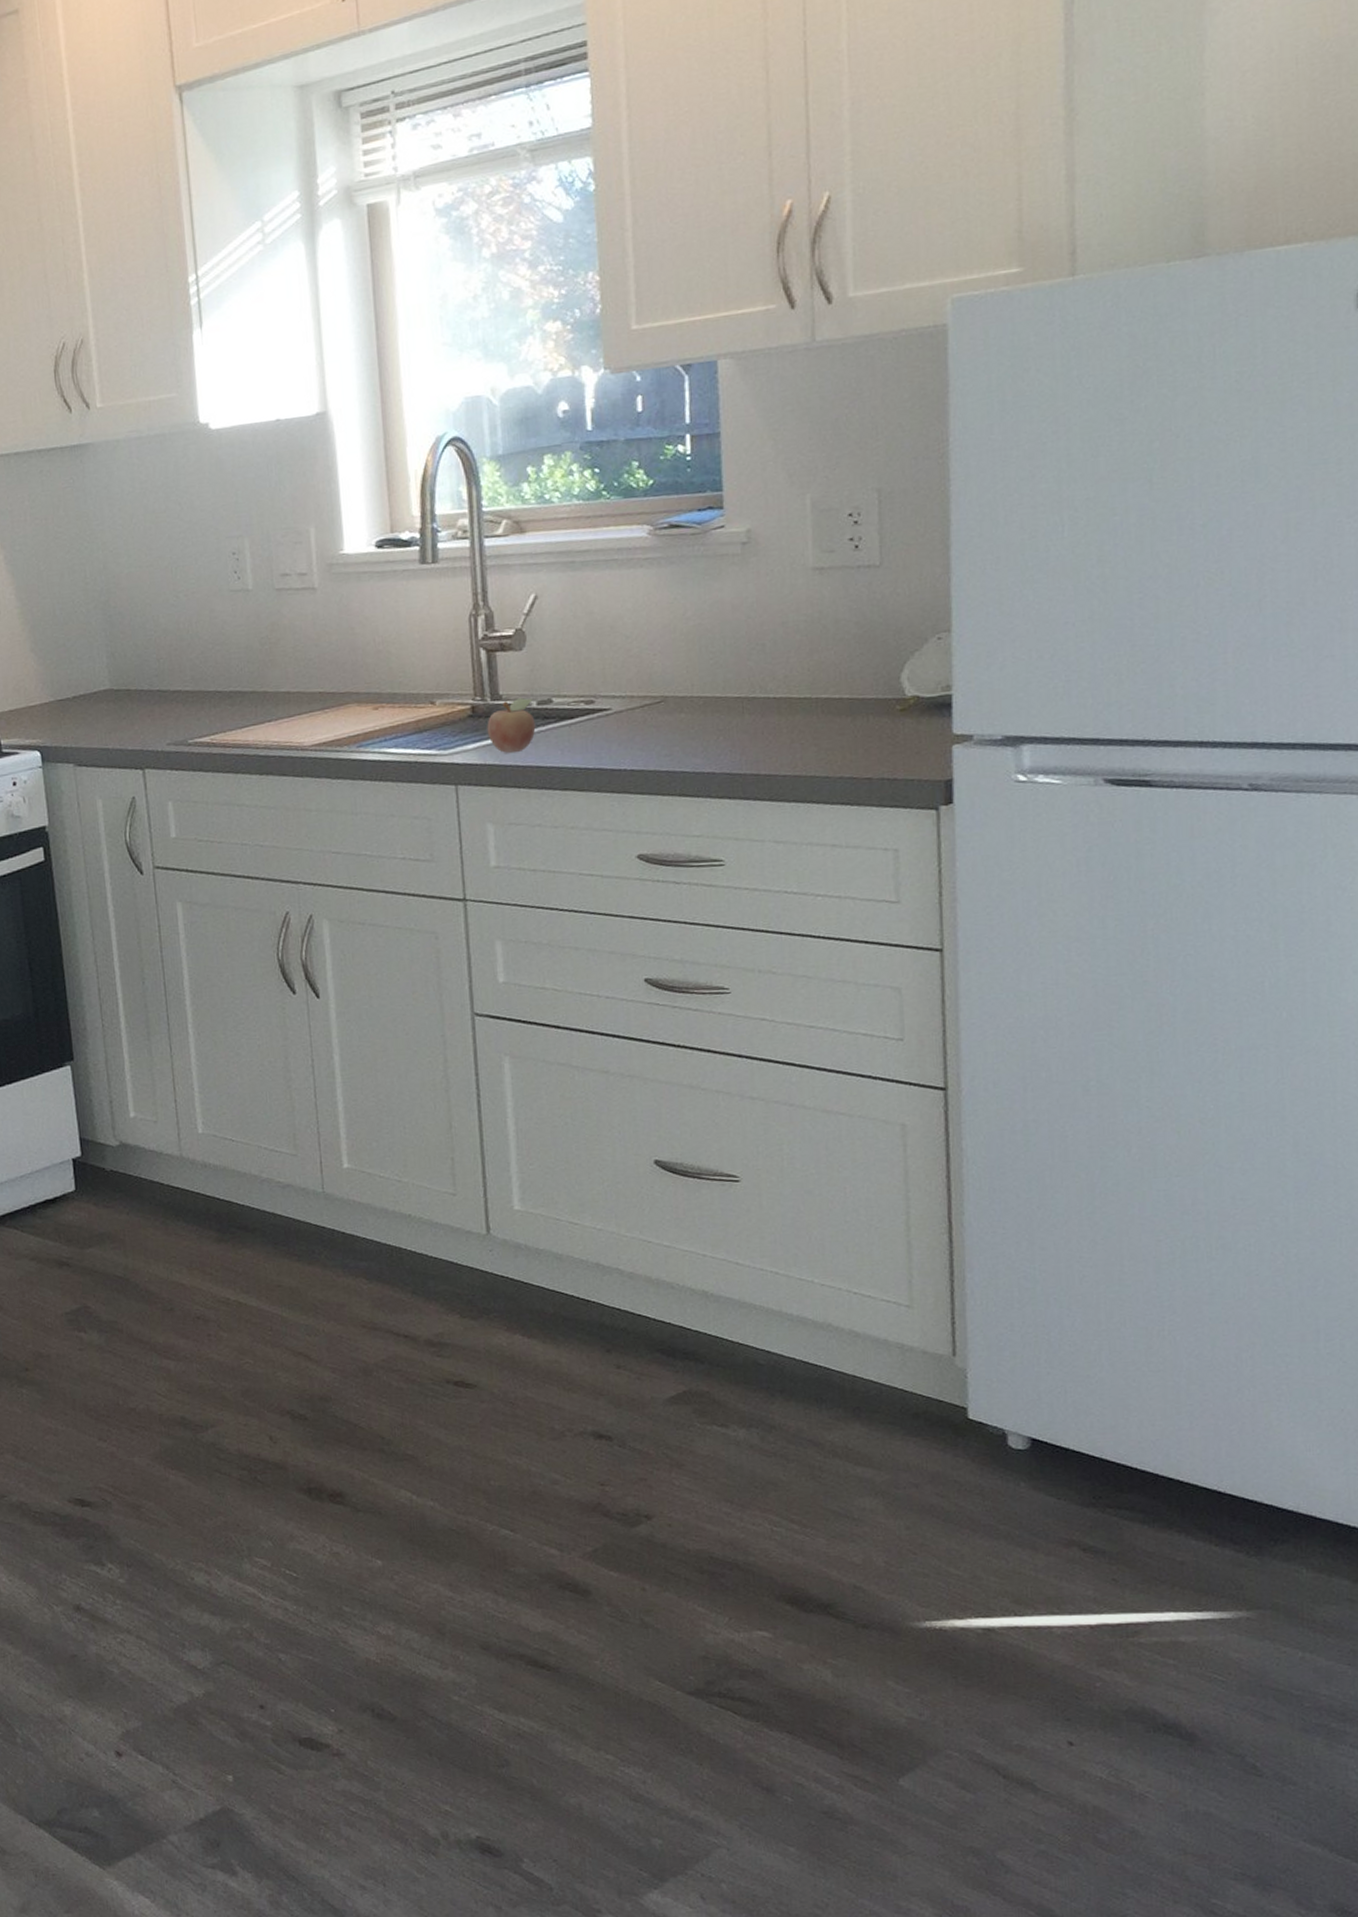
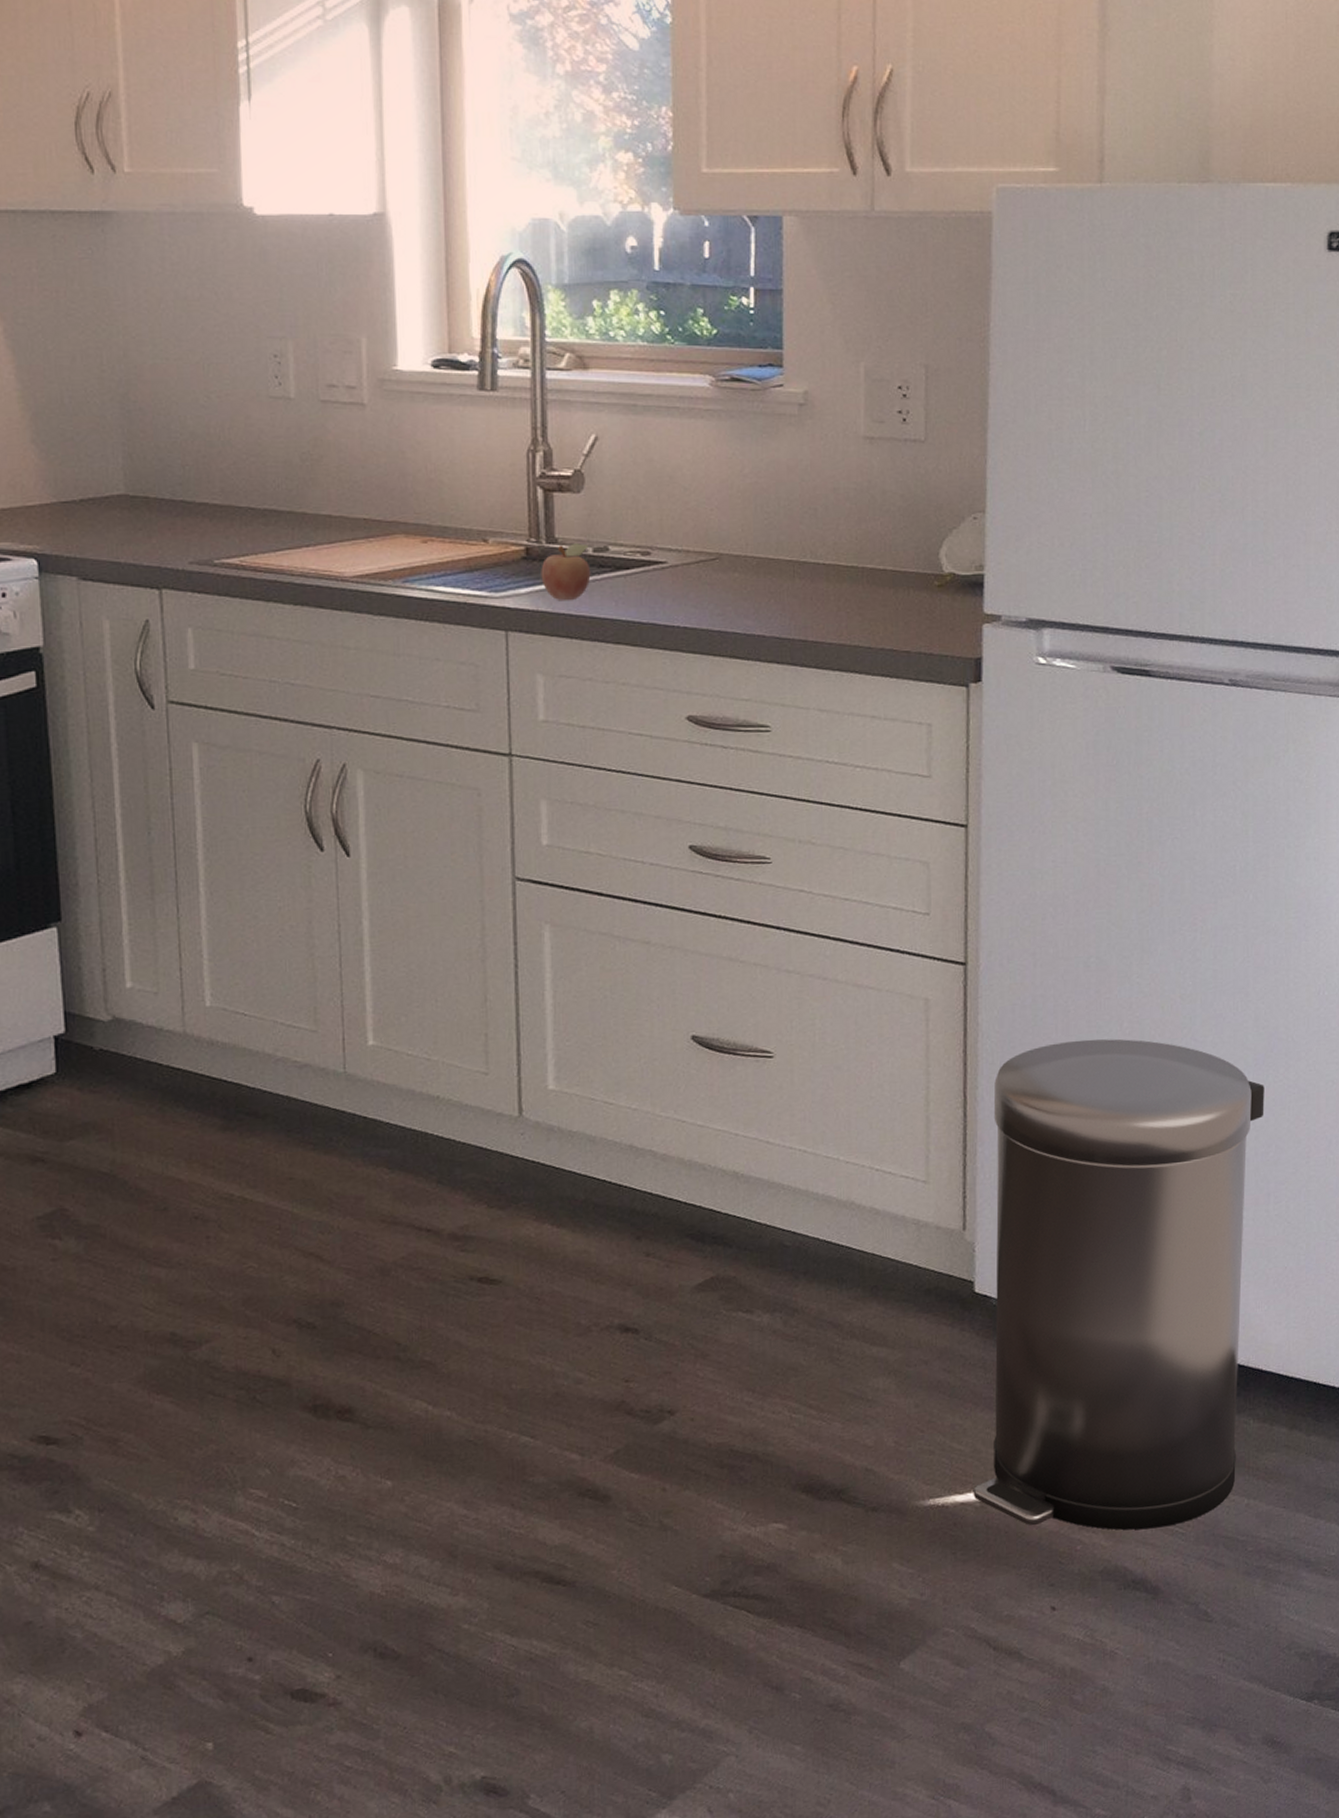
pedal bin: none [974,1165,1310,1673] -> present [973,1038,1265,1530]

